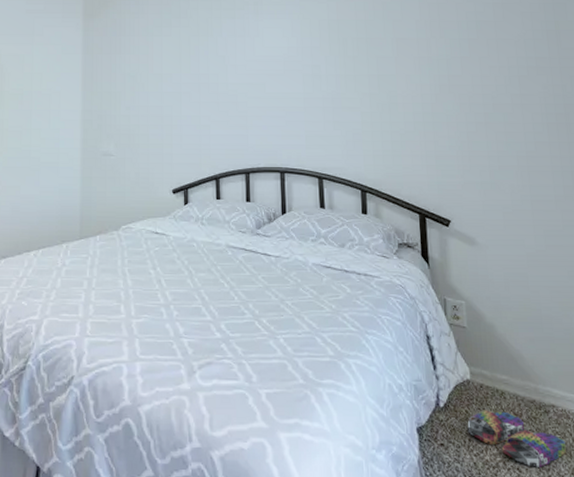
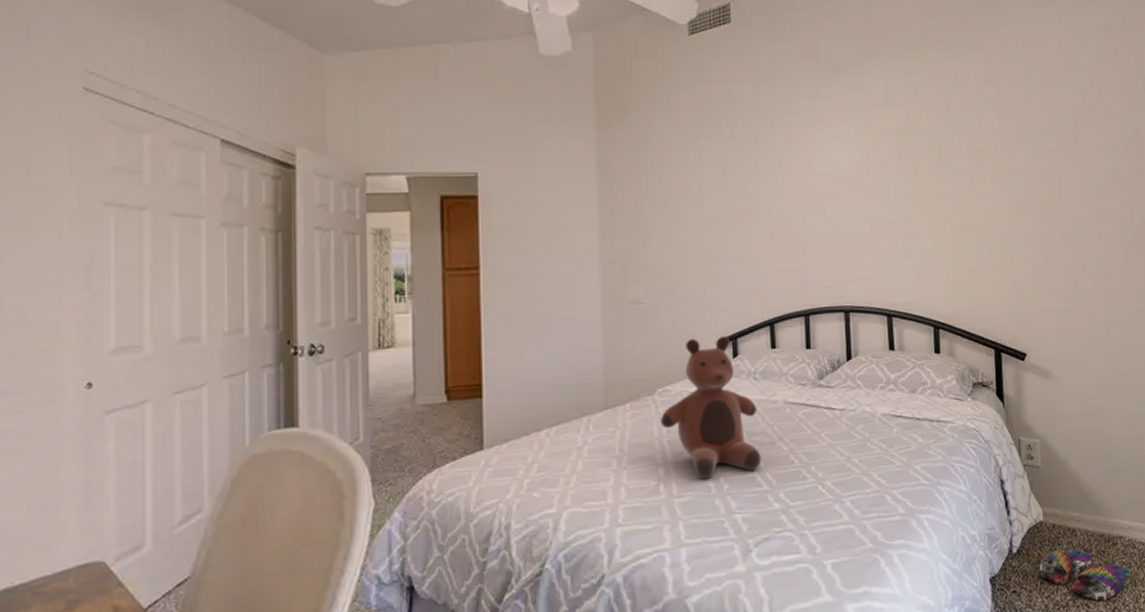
teddy bear: none [123,186,206,305] -> present [660,336,762,479]

